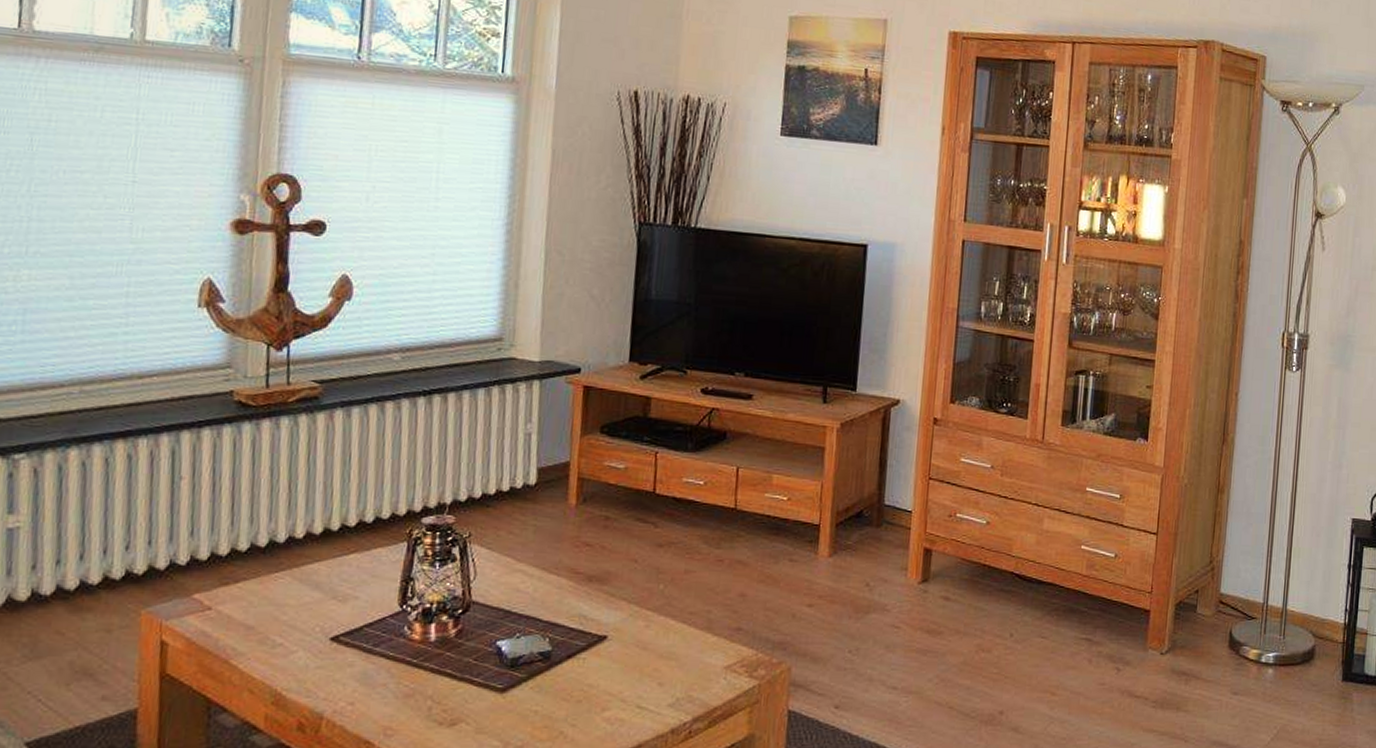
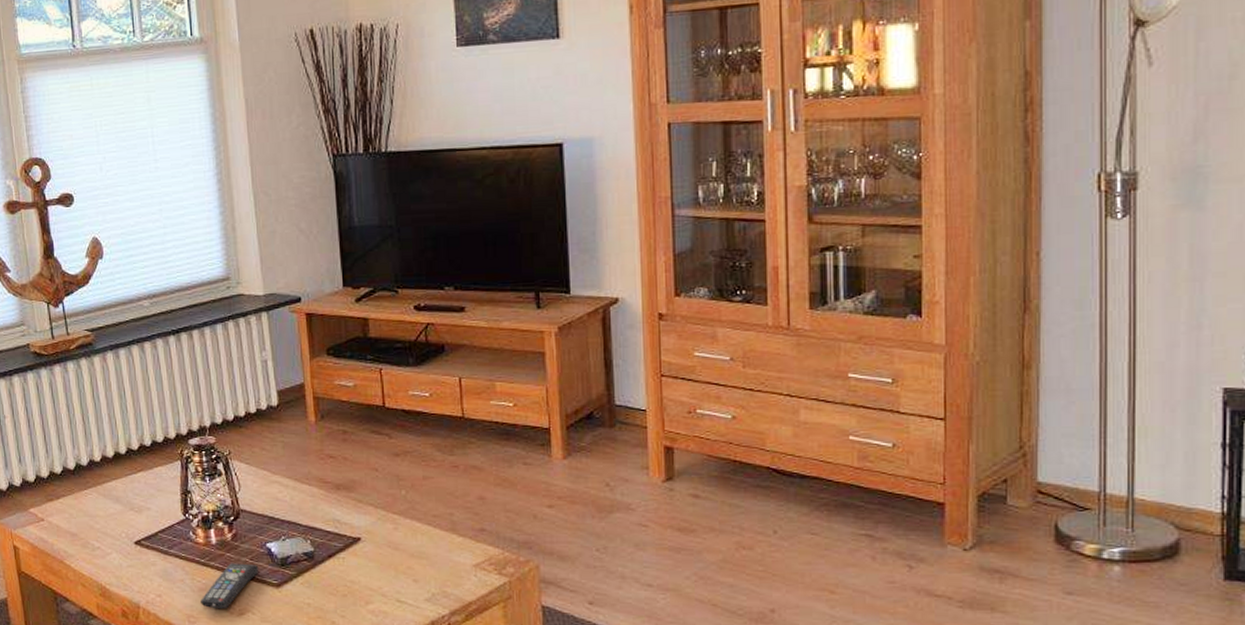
remote control: none [402,664,484,718] -> present [199,563,259,608]

